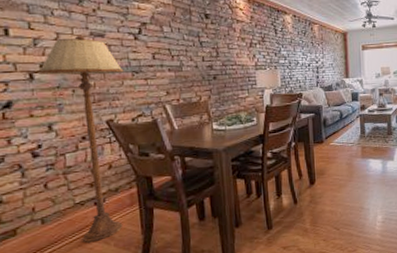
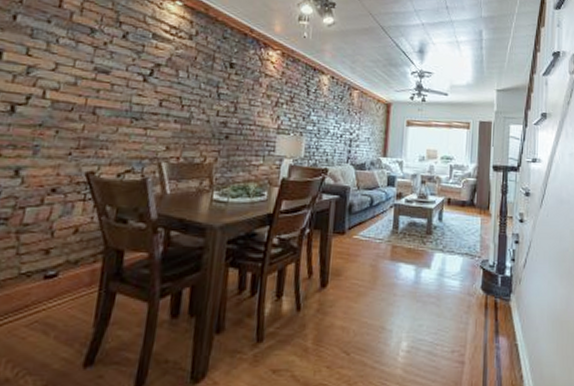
floor lamp: present [37,36,124,242] -> none [15,69,123,329]

